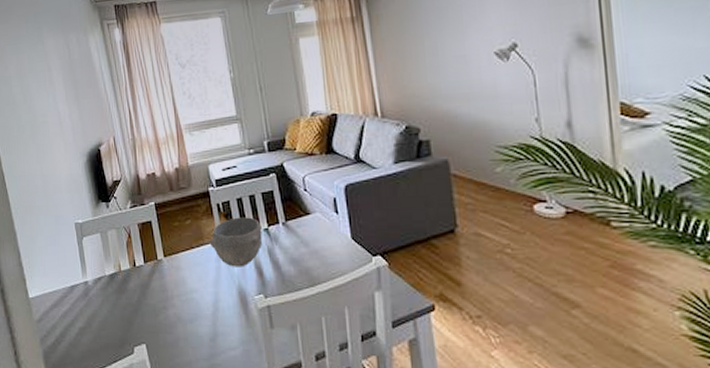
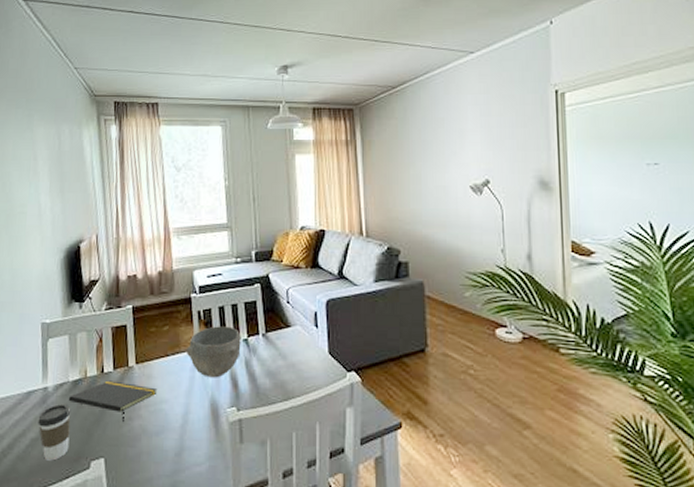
coffee cup: none [83,296,113,347] -> present [38,404,71,461]
notepad: none [107,273,187,310] -> present [68,380,158,421]

